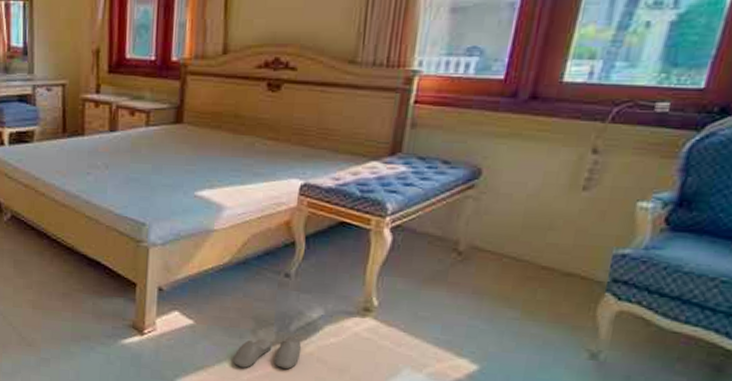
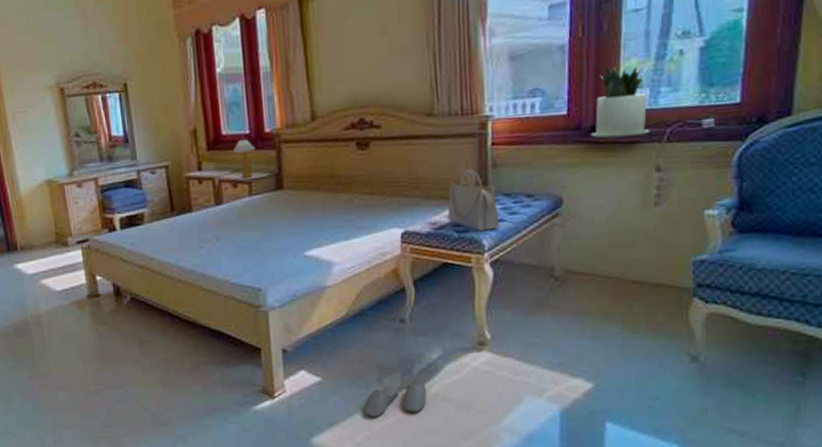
table lamp: none [134,63,160,108] -> present [232,137,256,179]
handbag: none [353,126,411,193] -> present [447,169,499,231]
planter: none [526,30,607,114] -> present [591,62,651,140]

